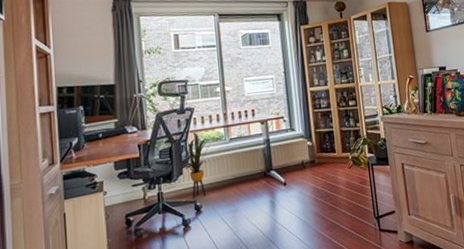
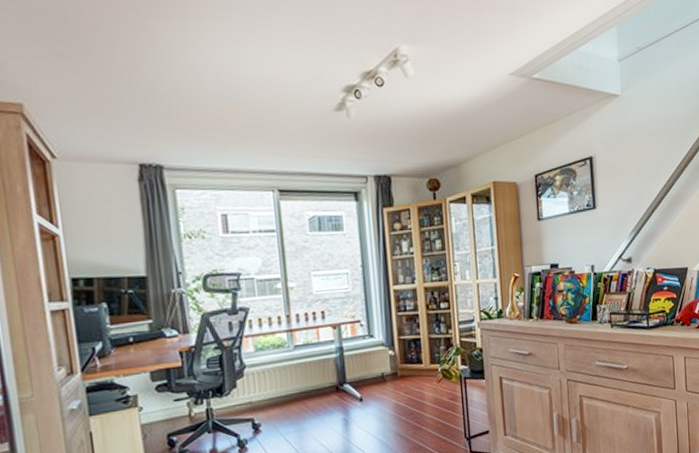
house plant: present [185,131,217,198] -> none [239,336,278,415]

